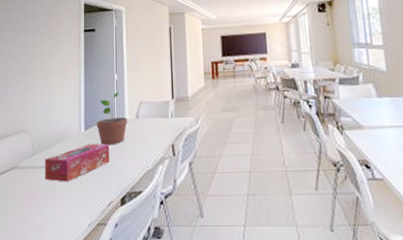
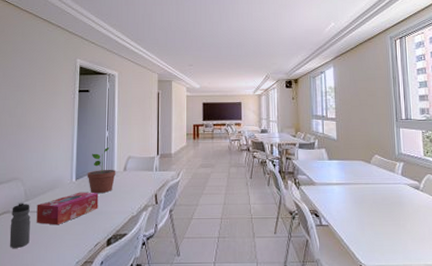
water bottle: none [18,156,39,208] -> present [9,201,31,248]

